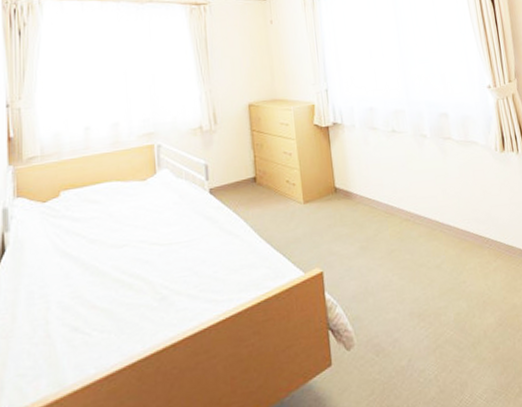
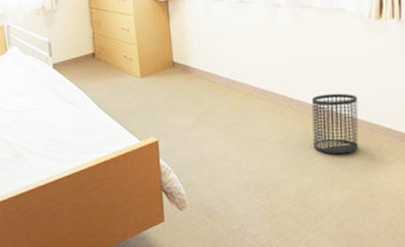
wastebasket: none [459,217,502,277] -> present [311,93,359,154]

